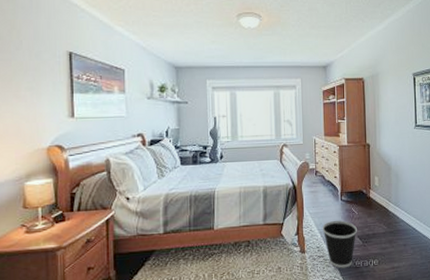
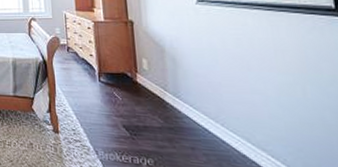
wastebasket: present [322,220,357,269] -> none [78,103,122,161]

